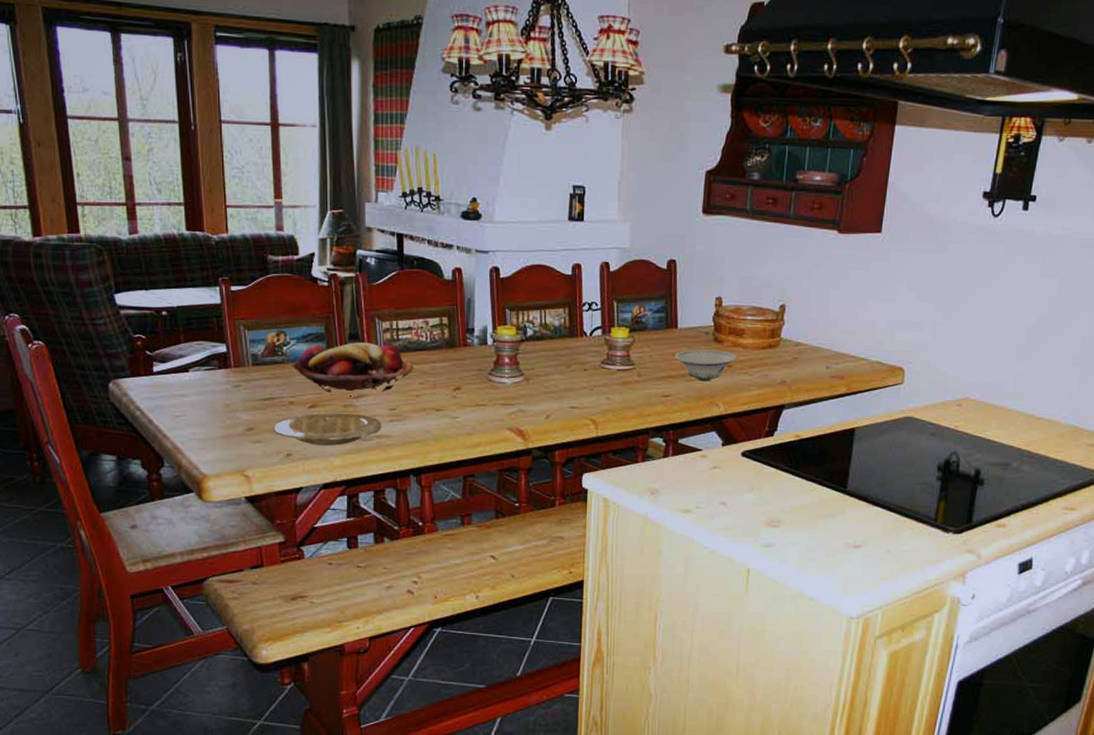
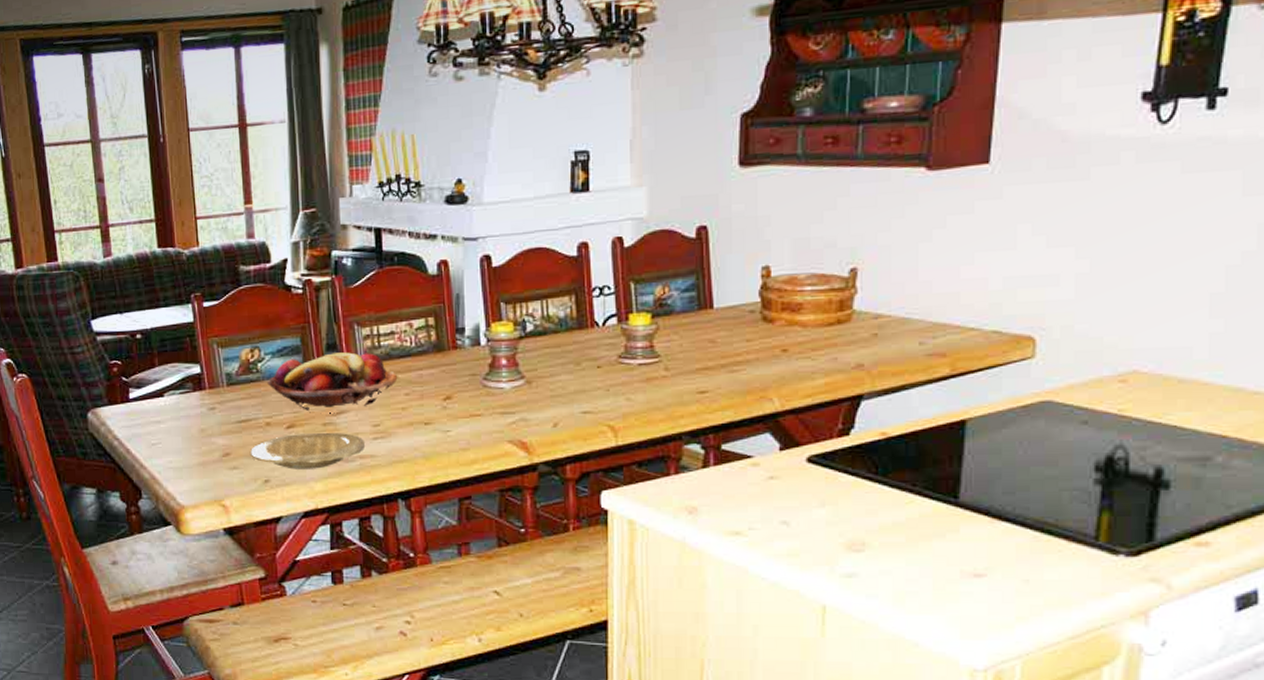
bowl: present [674,349,737,382] -> none [711,331,795,372]

